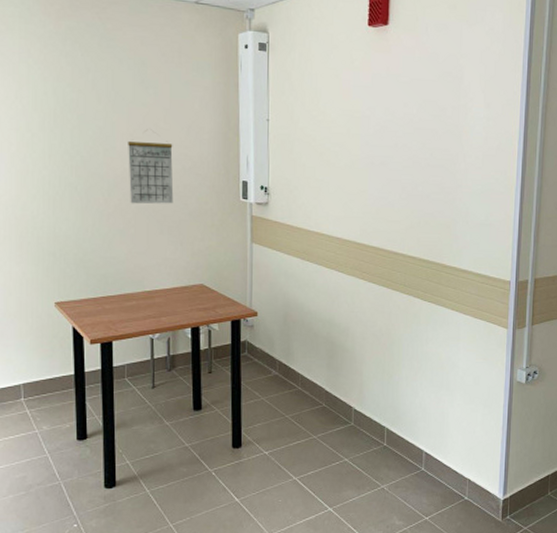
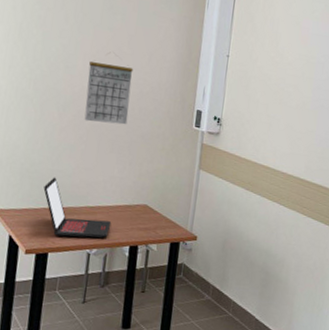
laptop: none [99,264,169,324] -> present [43,177,110,238]

